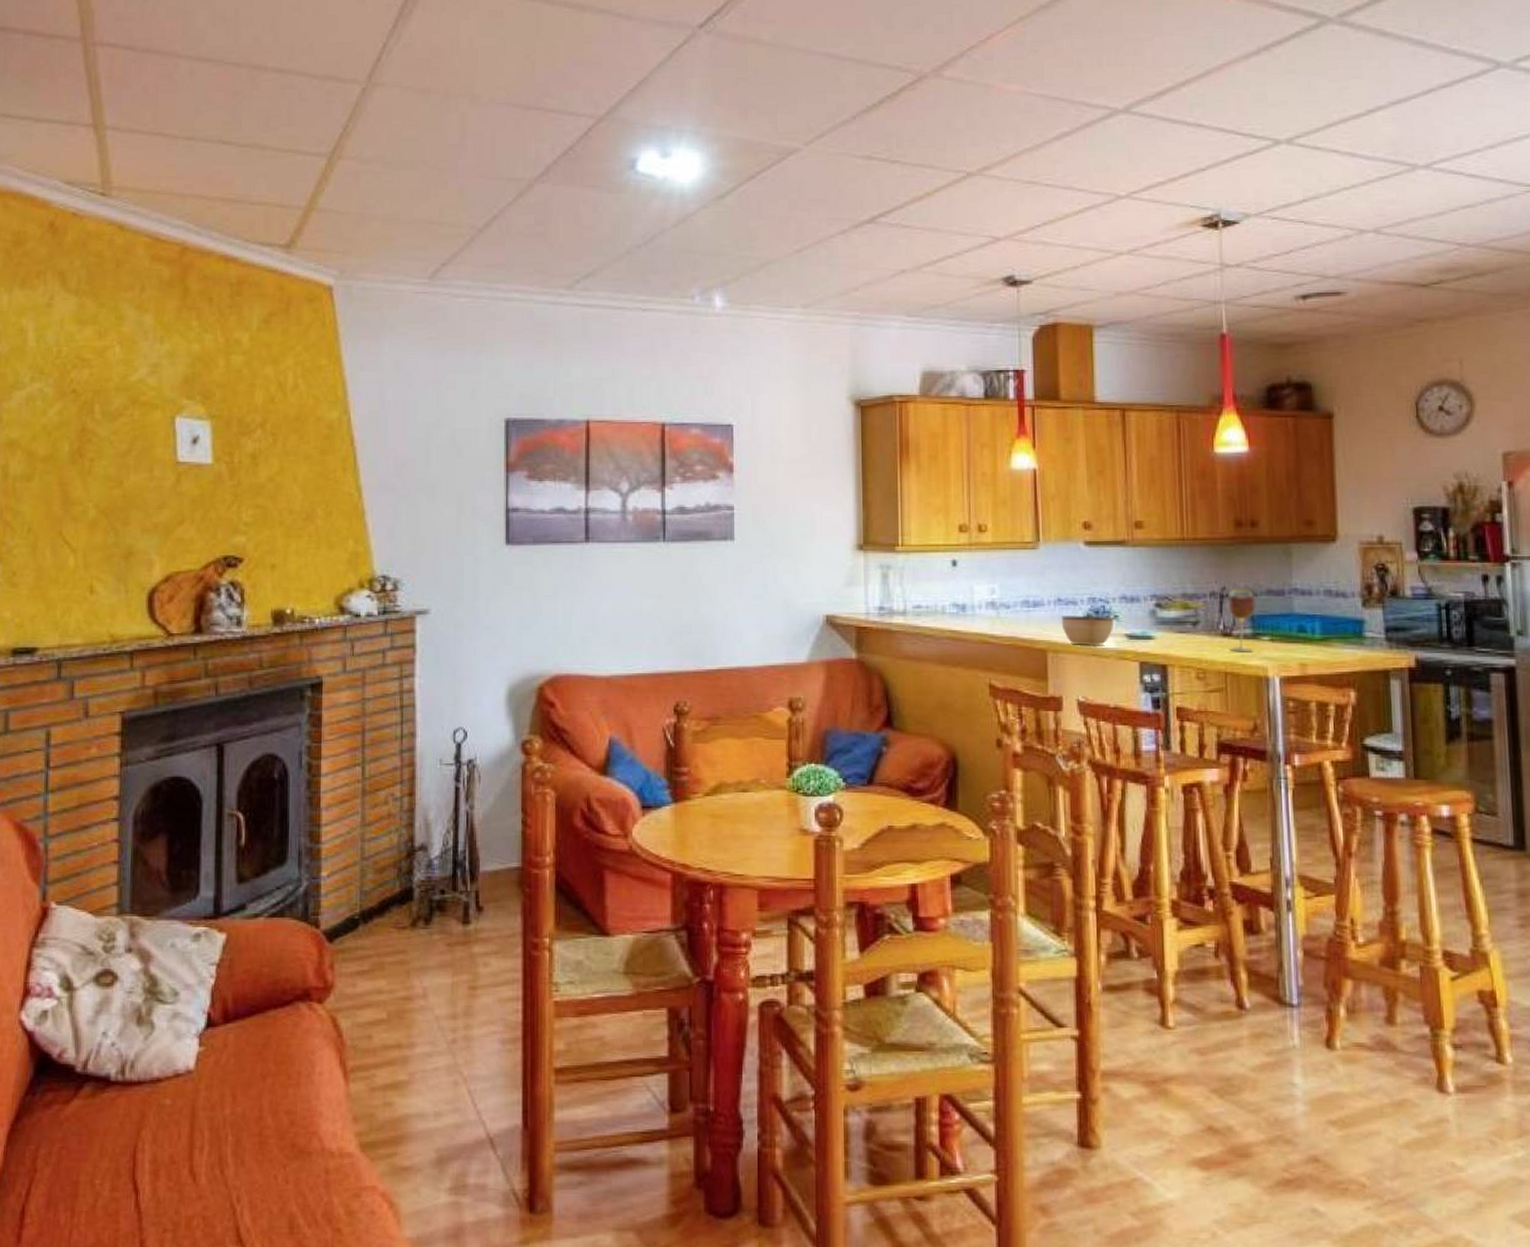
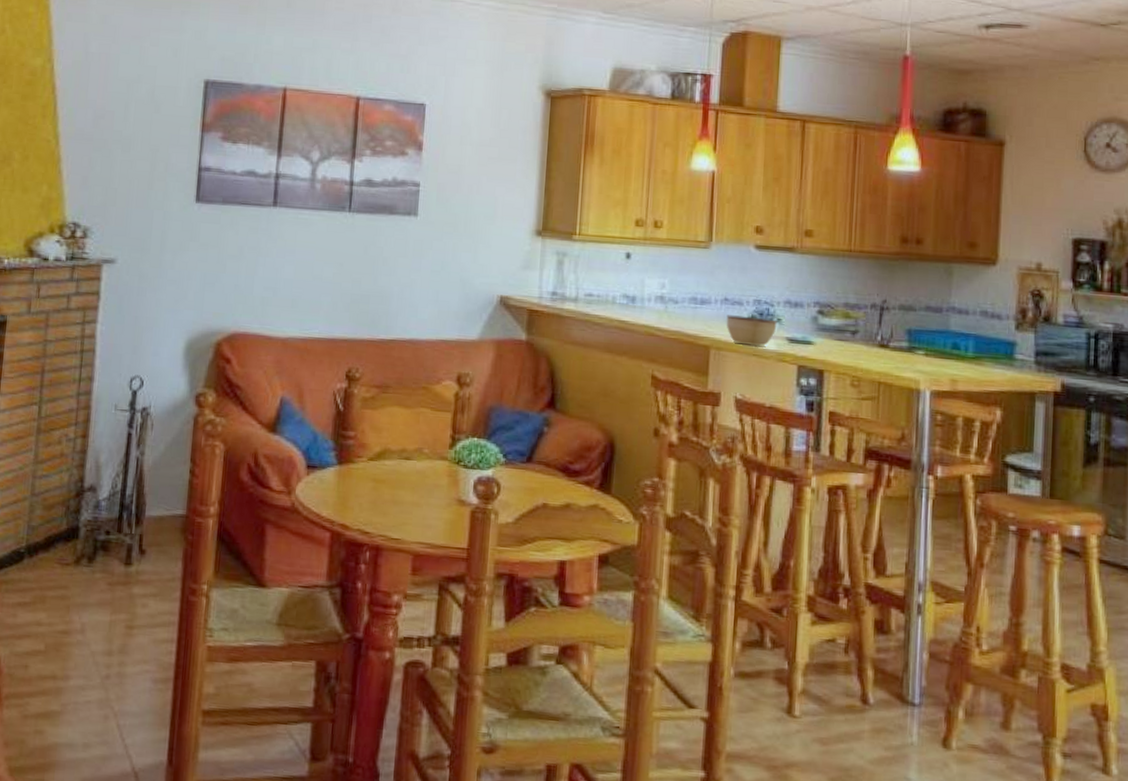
wineglass: present [1227,586,1257,652] -> none [885,300,915,365]

